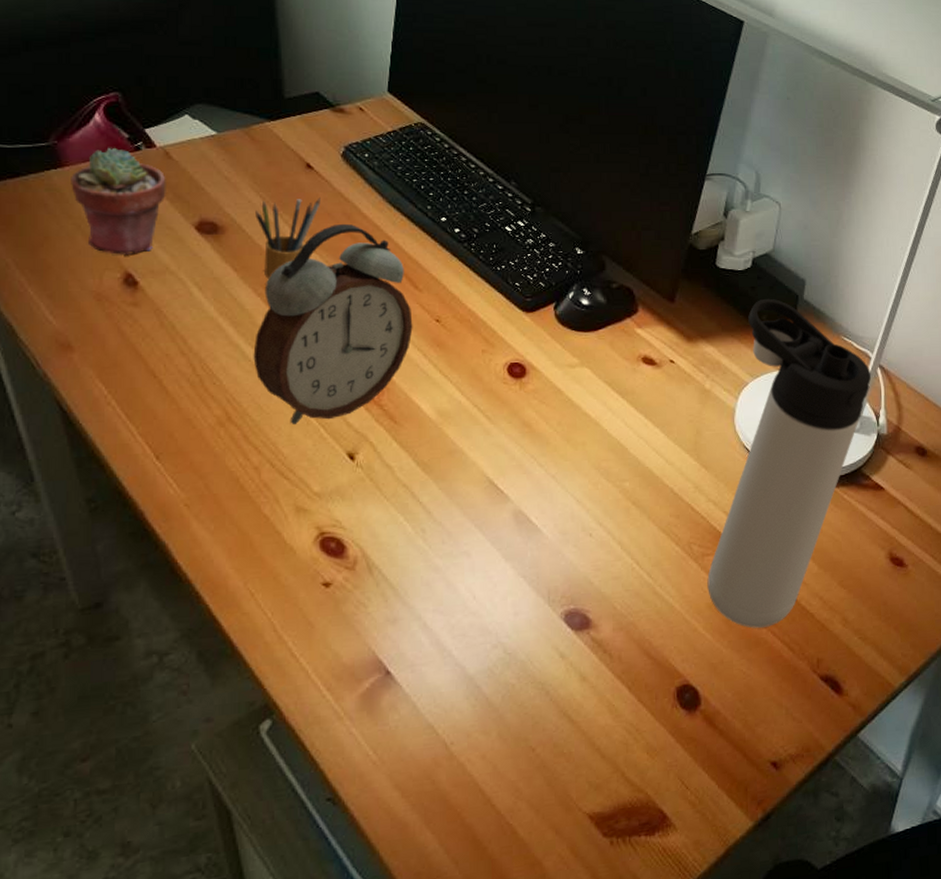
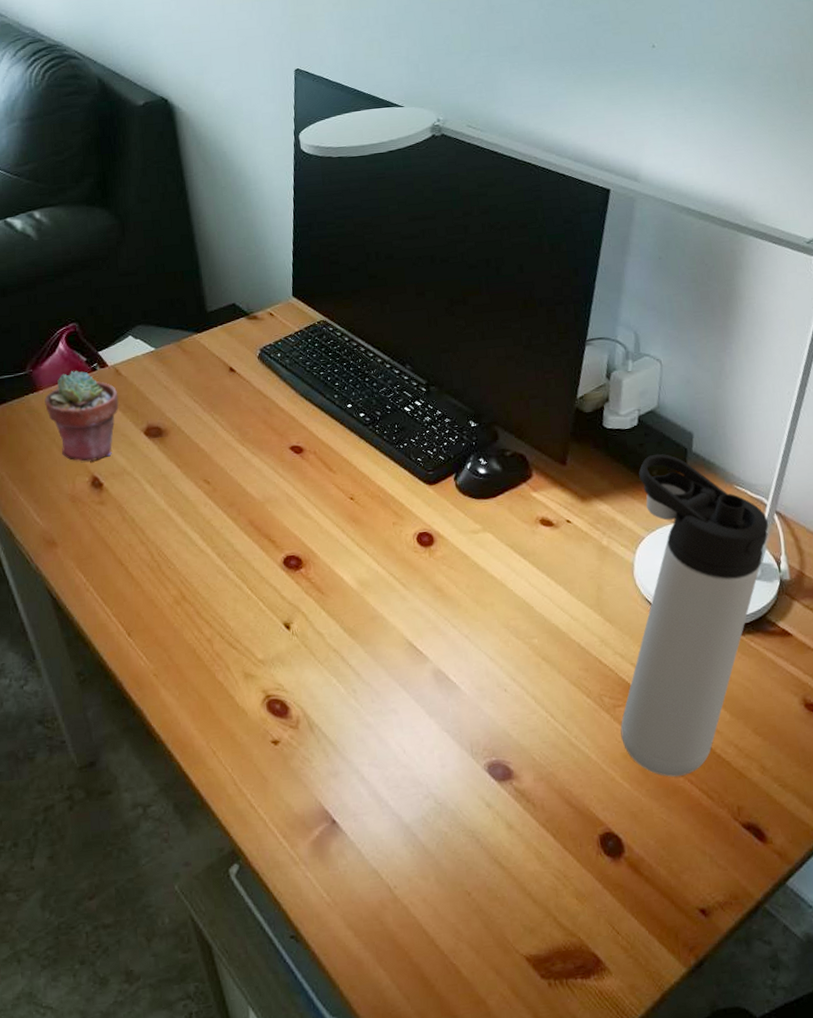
alarm clock: present [253,223,413,424] -> none [199,417,331,600]
pencil box: present [255,198,321,279] -> none [191,397,244,472]

